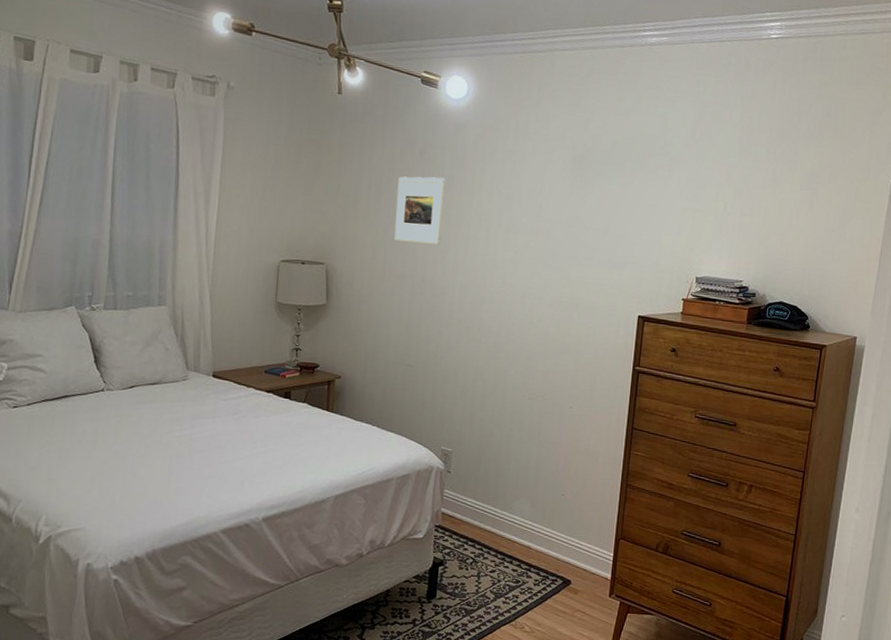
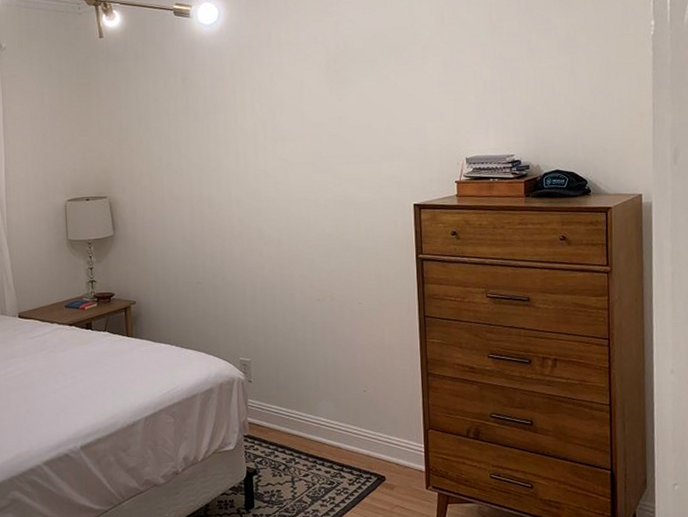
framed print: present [394,176,446,245] -> none [165,100,212,166]

